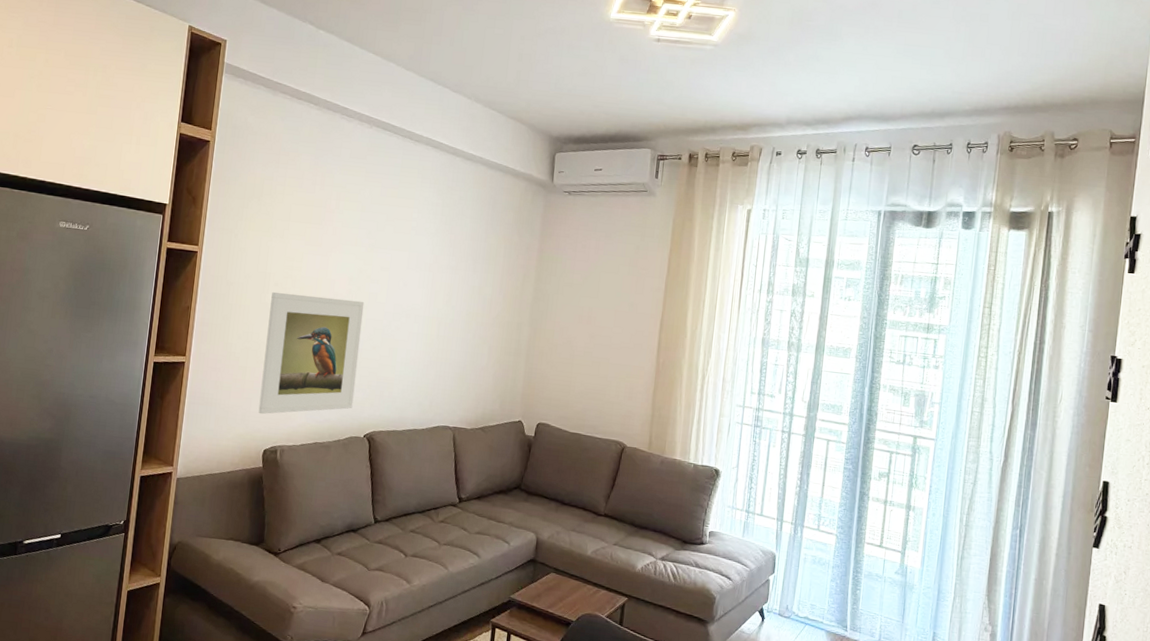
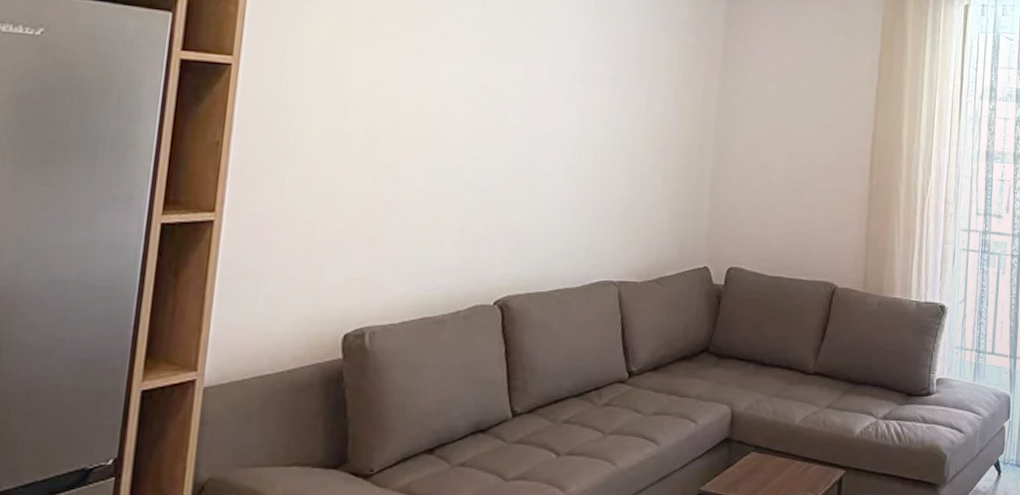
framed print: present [258,291,365,415] -> none [334,116,490,286]

